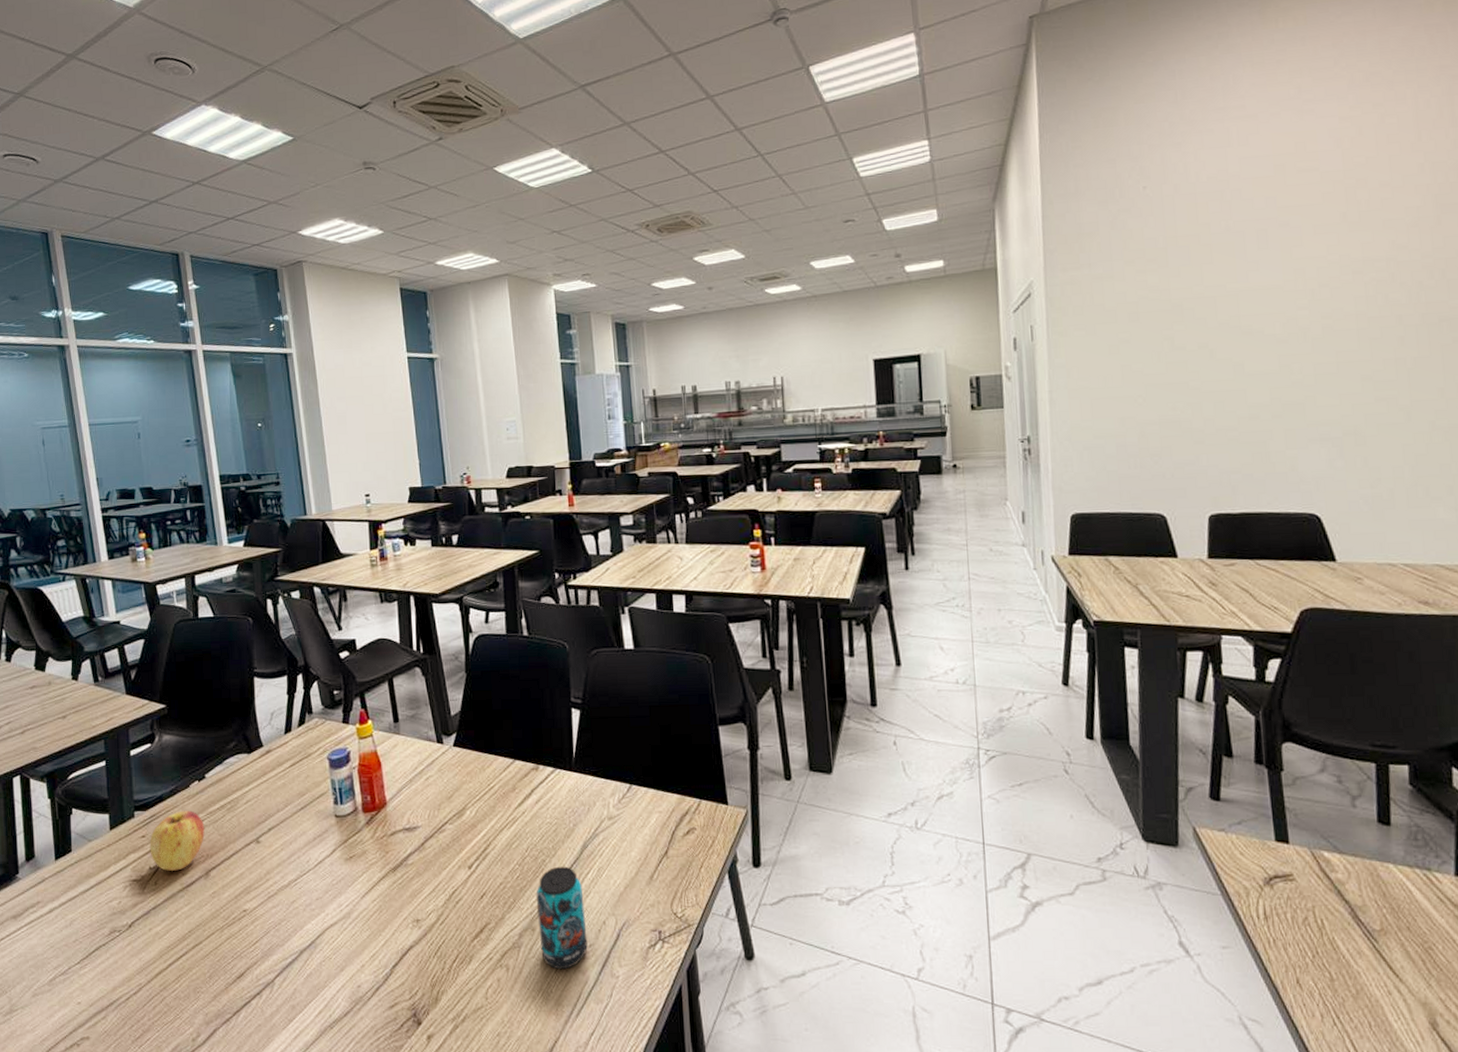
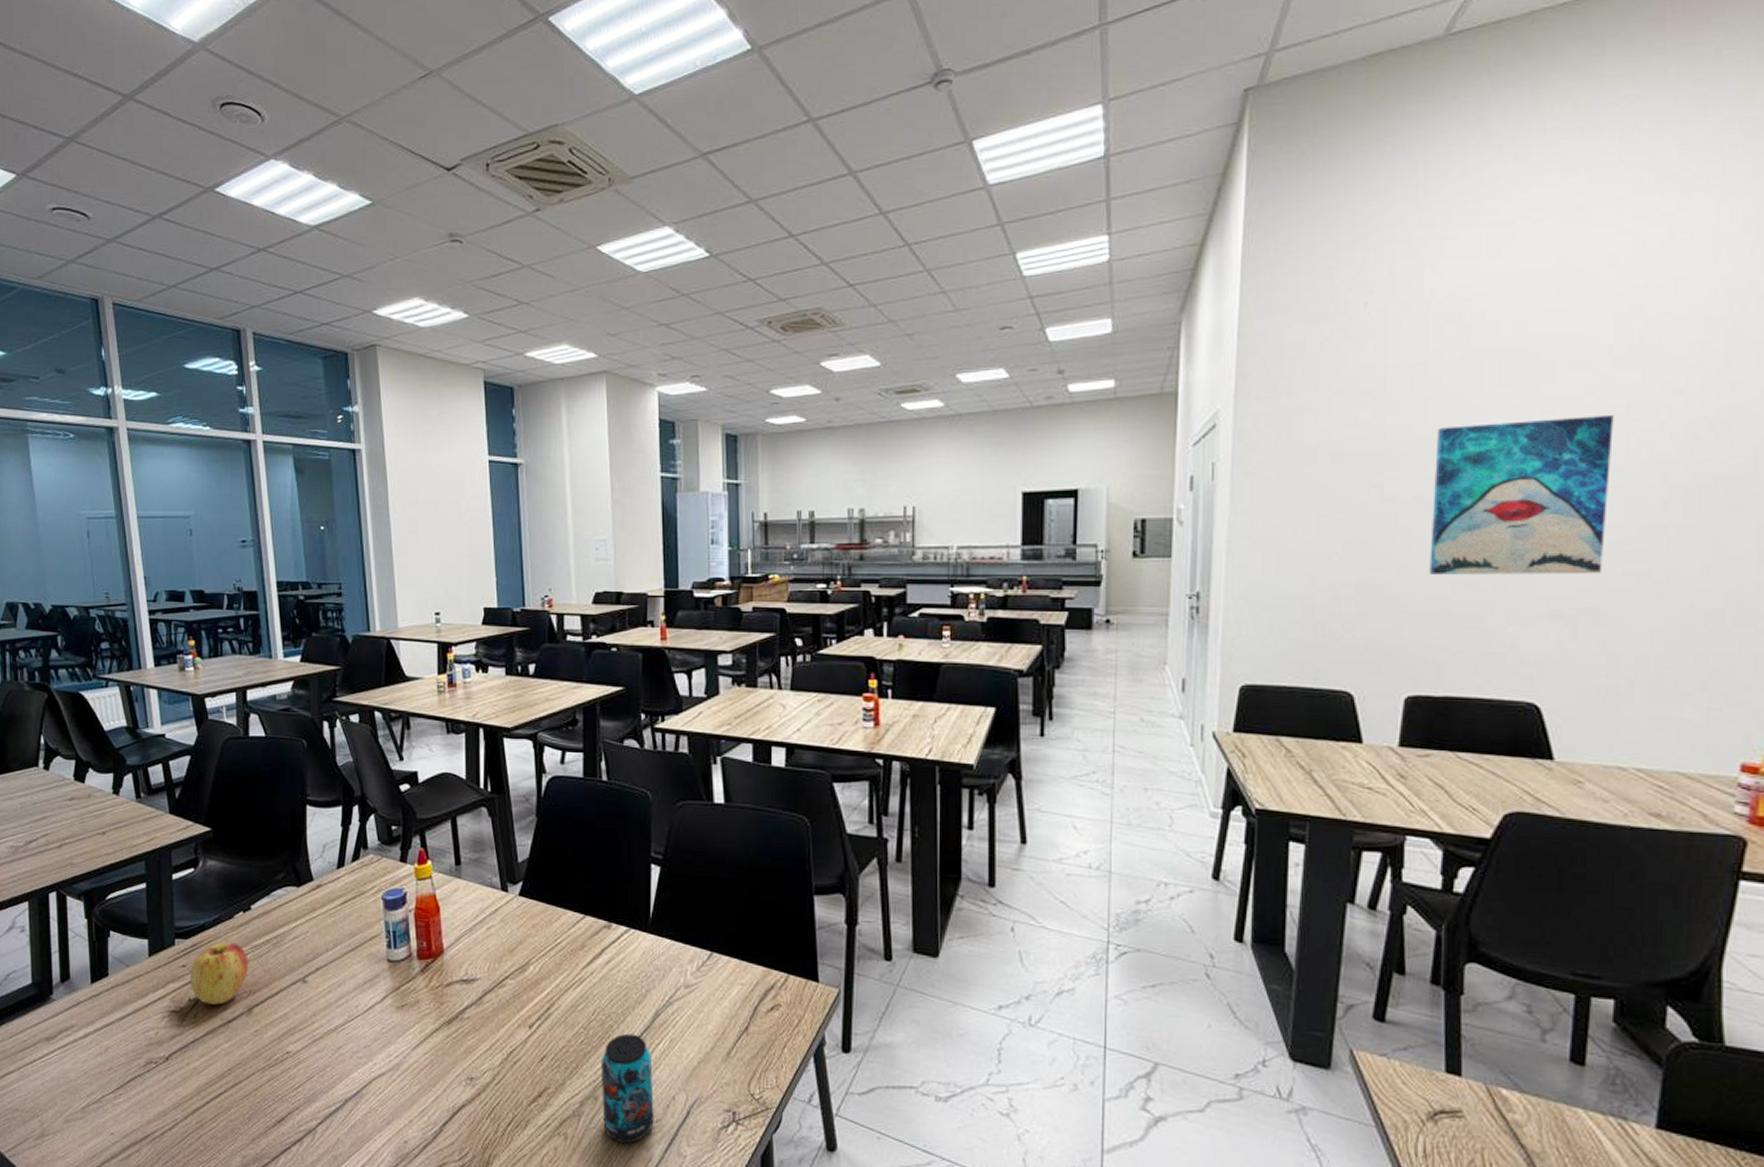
wall art: none [1212,268,1358,410] -> present [1429,414,1614,575]

